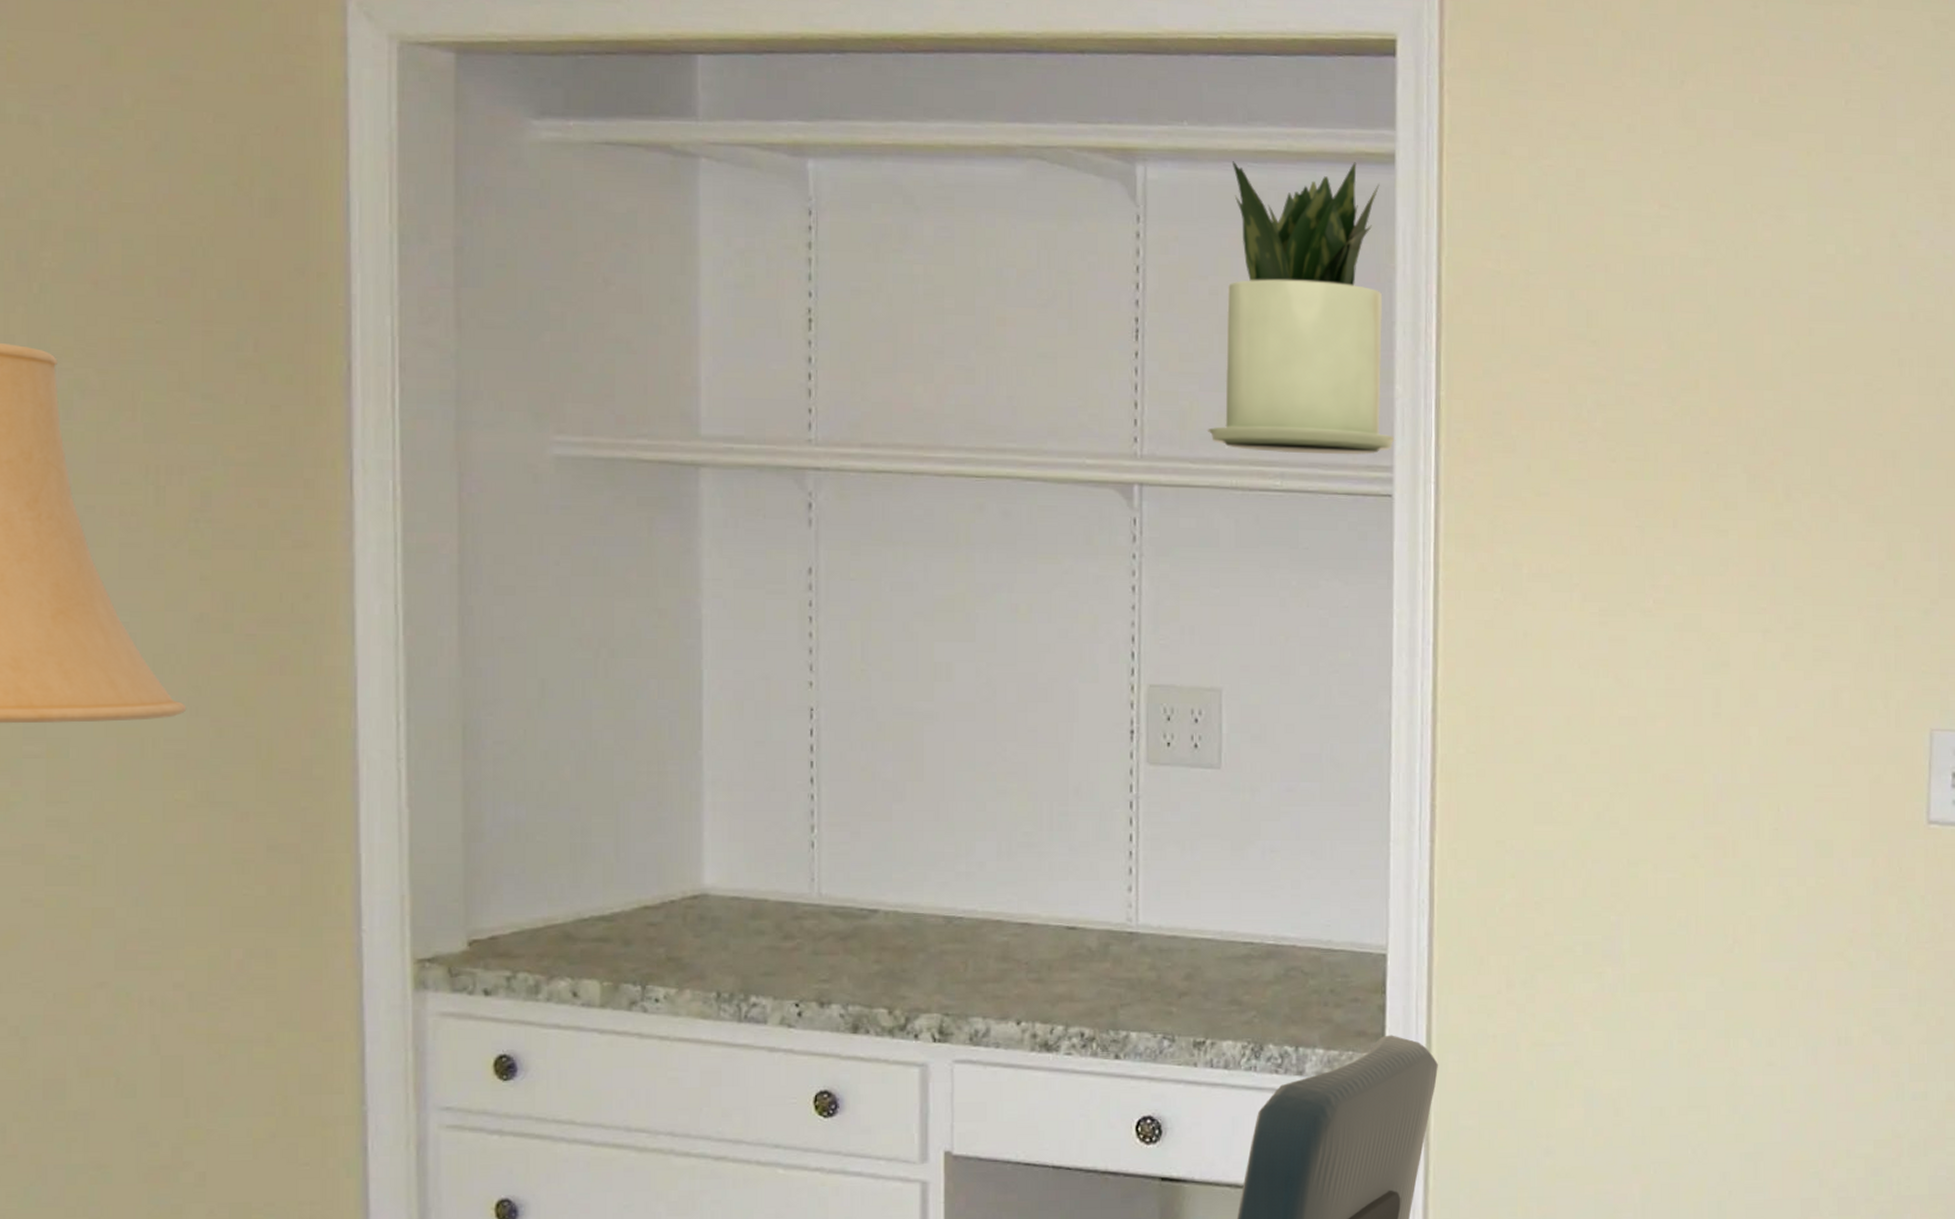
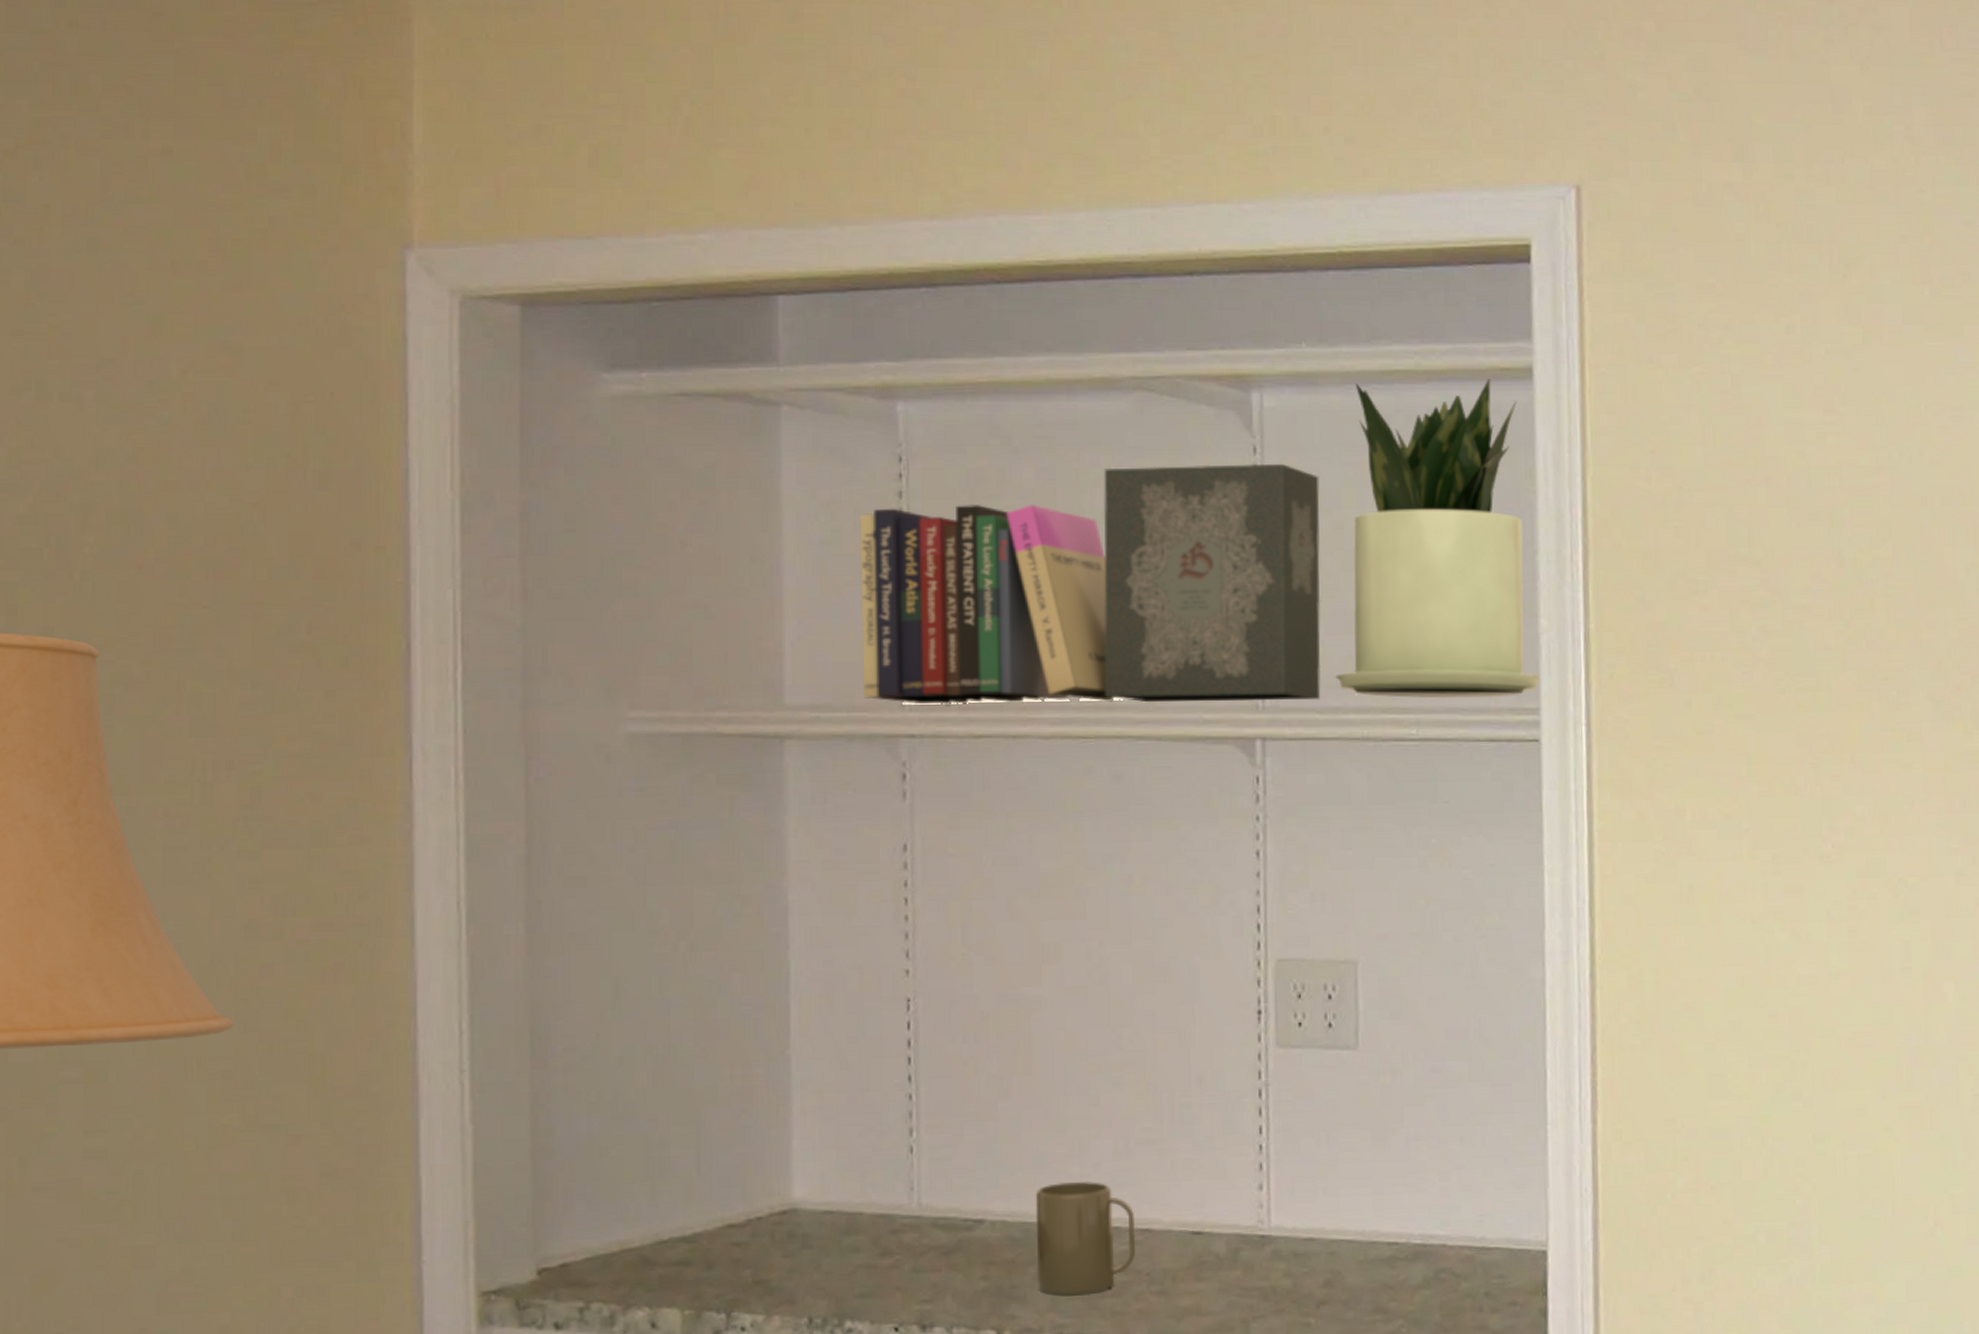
books: none [771,257,1005,445] -> present [859,503,1115,706]
mug: none [925,878,1016,980] -> present [1035,1180,1136,1295]
decorative box: none [996,228,1197,450] -> present [1103,463,1321,703]

